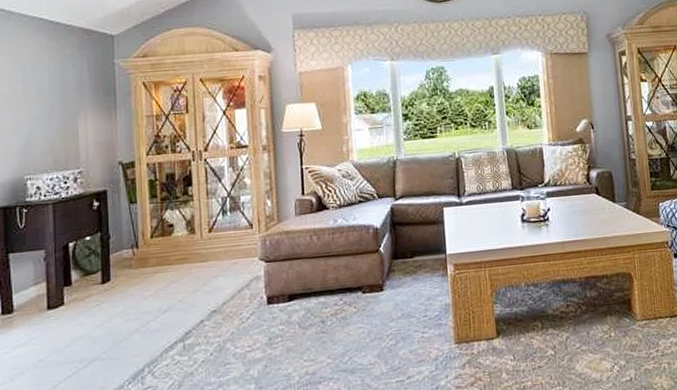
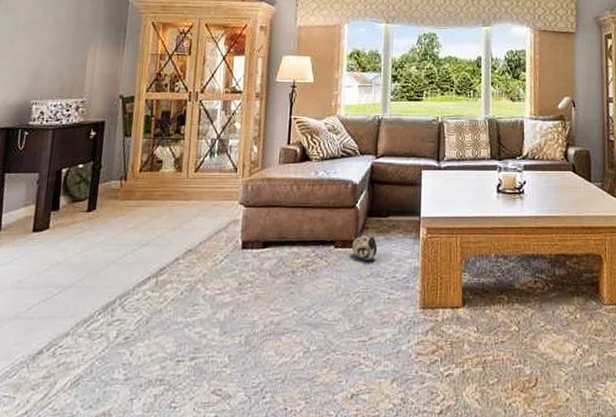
plush toy: none [379,273,407,303] -> present [351,230,378,260]

